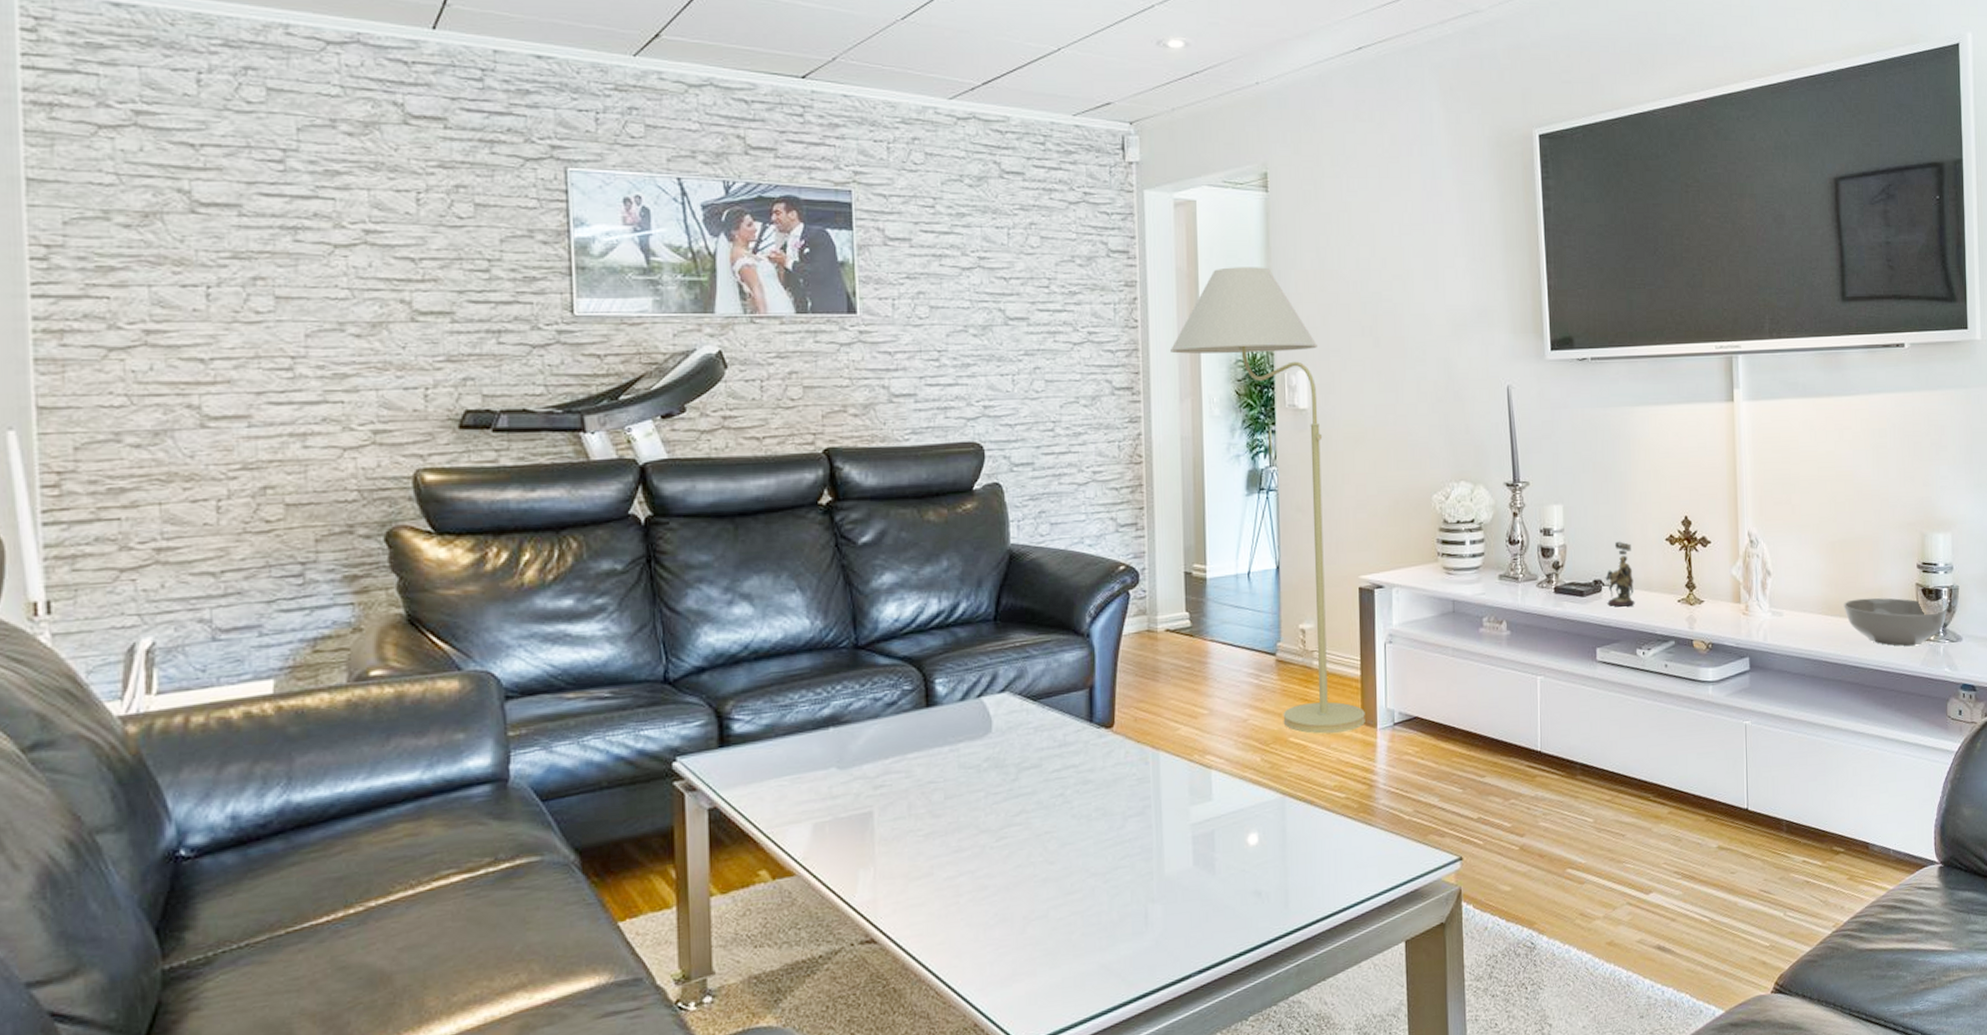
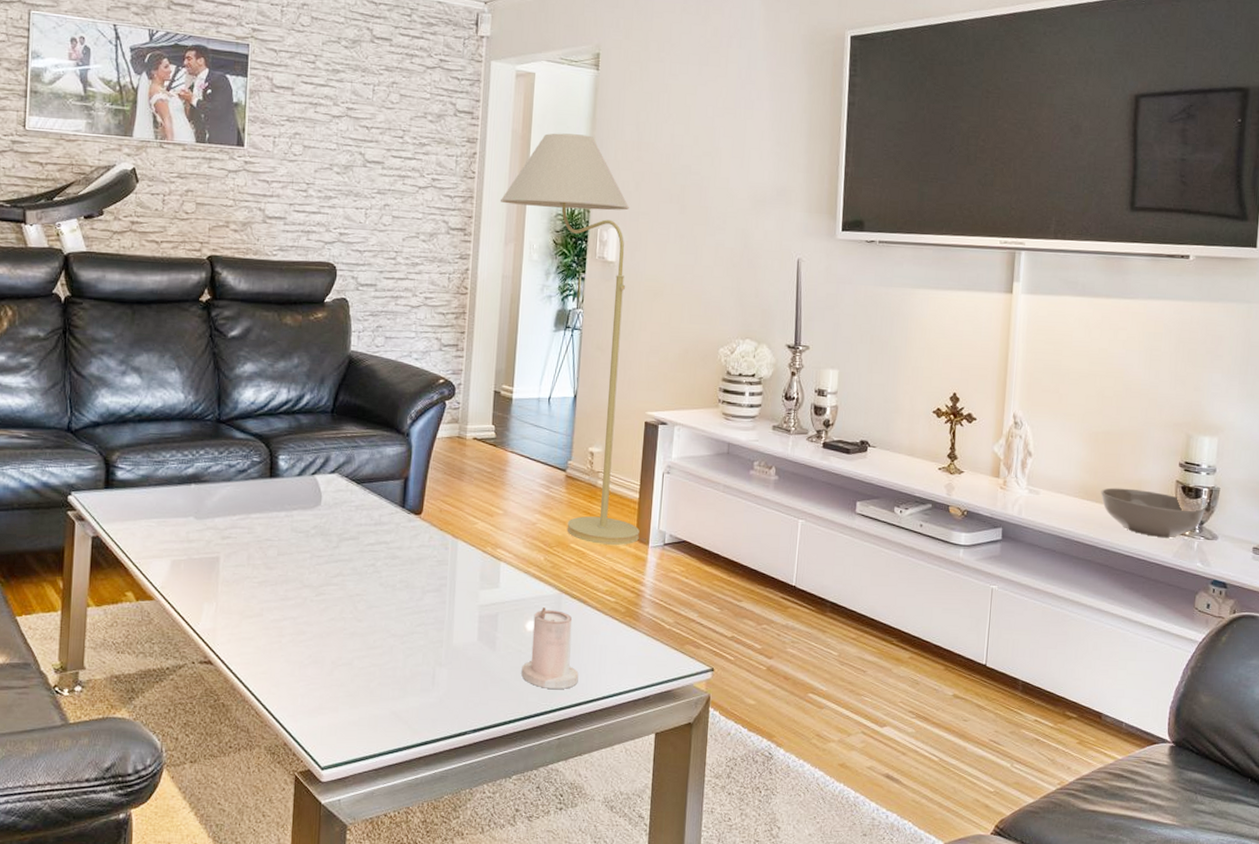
candle: none [1247,815,1313,910] -> present [521,607,579,690]
decorative figurine: present [1605,541,1635,607] -> none [871,408,899,468]

